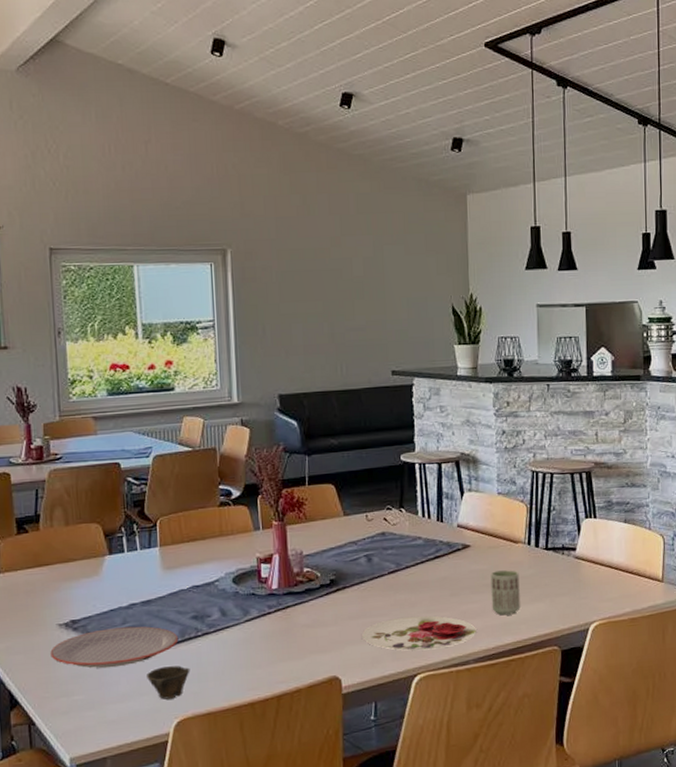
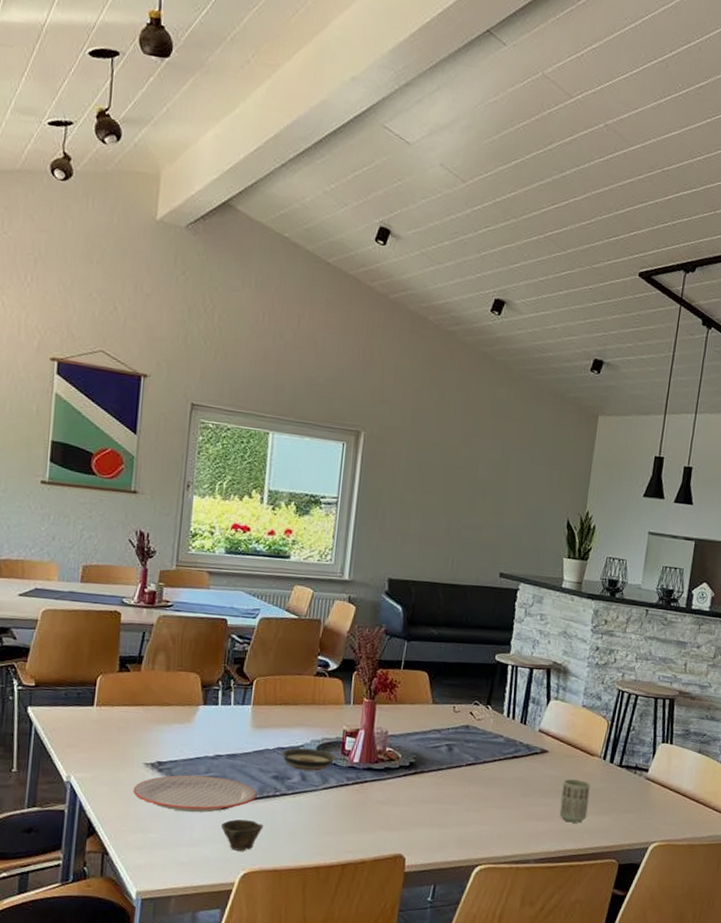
saucer: none [196,581,254,606] -> present [281,747,337,771]
plate: present [362,615,477,651] -> none [432,808,542,844]

